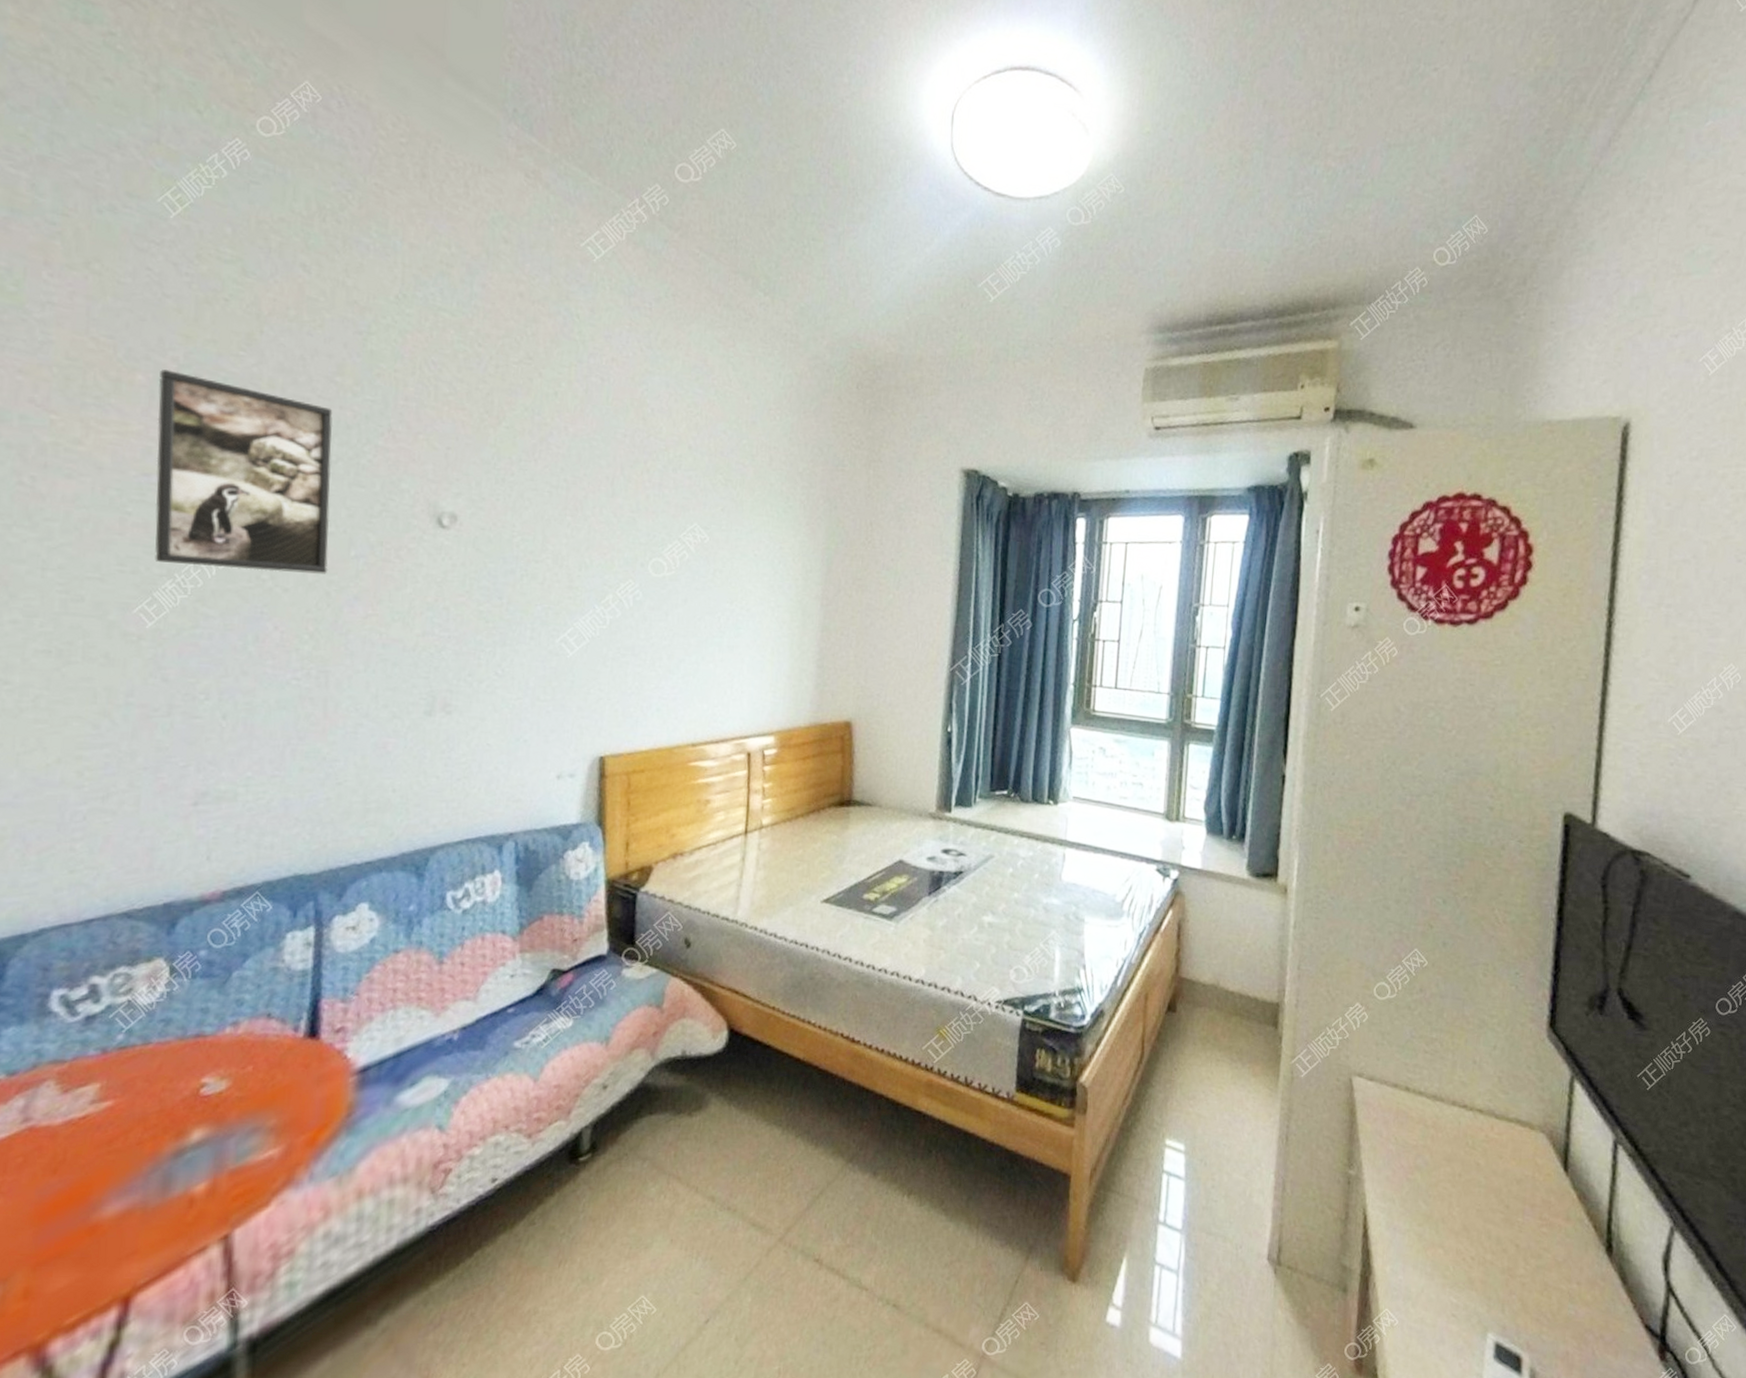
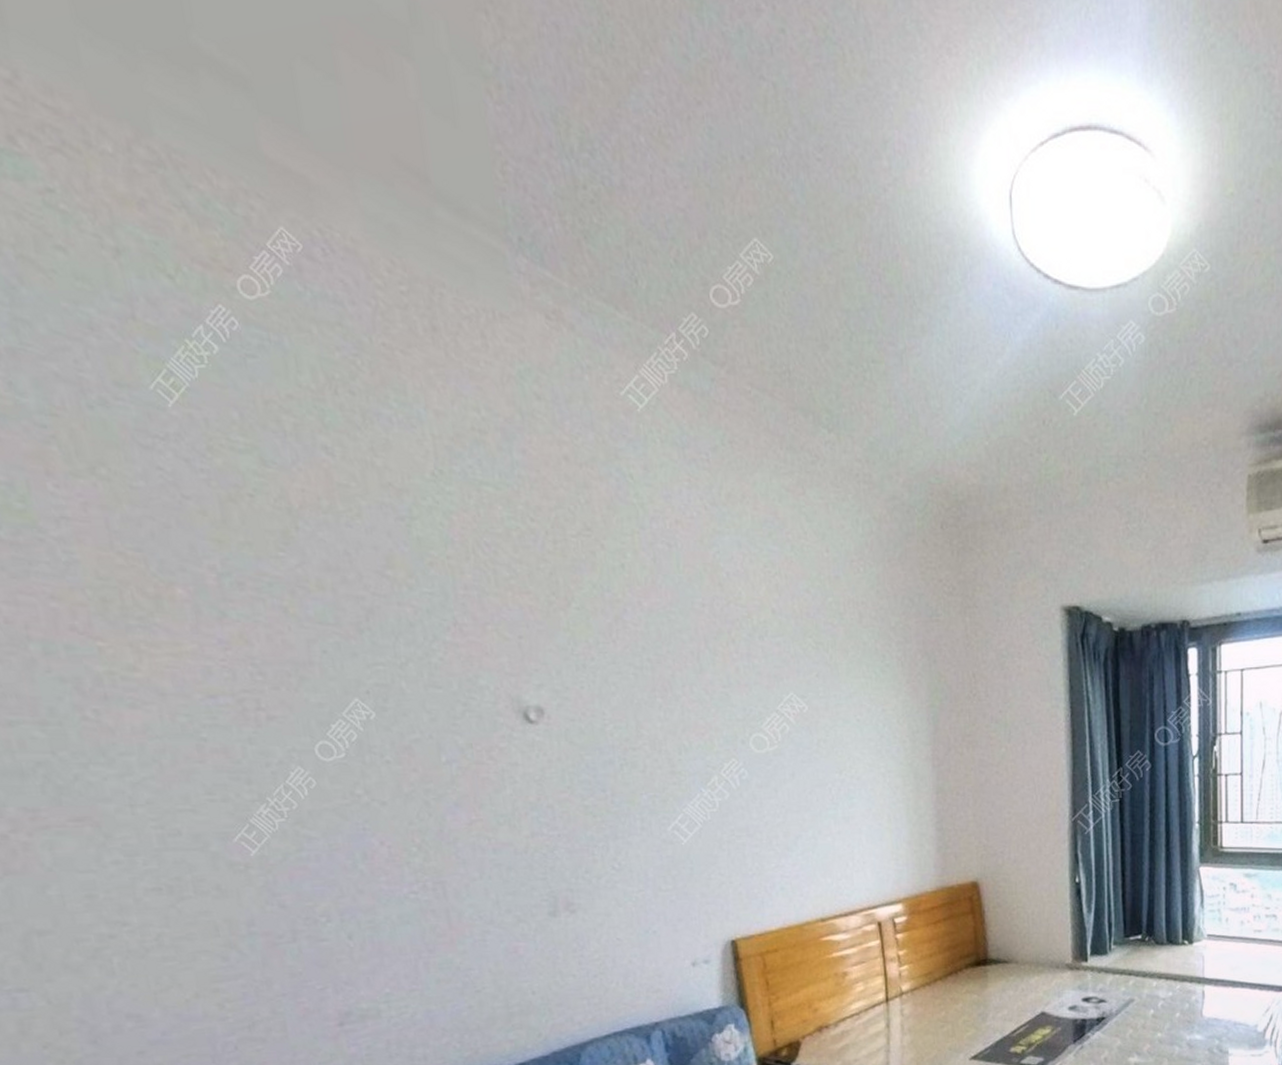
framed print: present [155,369,333,574] -> none [199,579,422,787]

